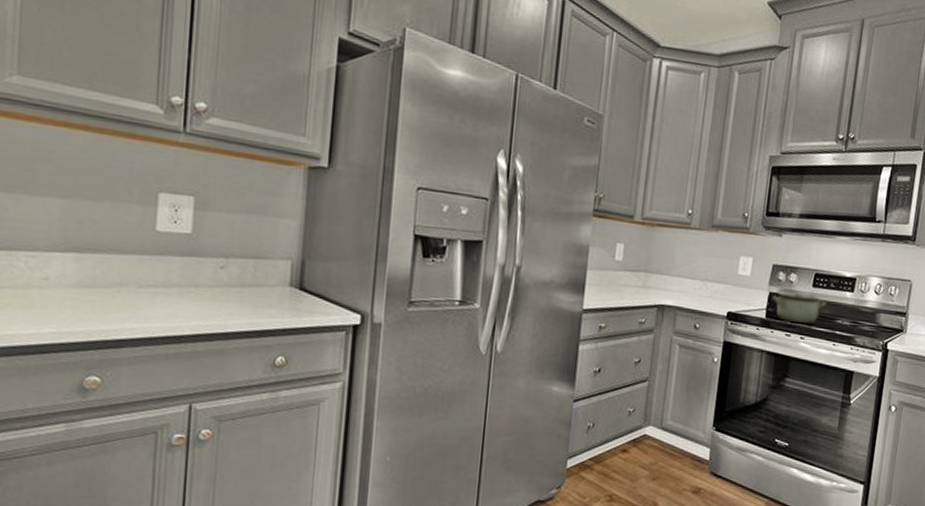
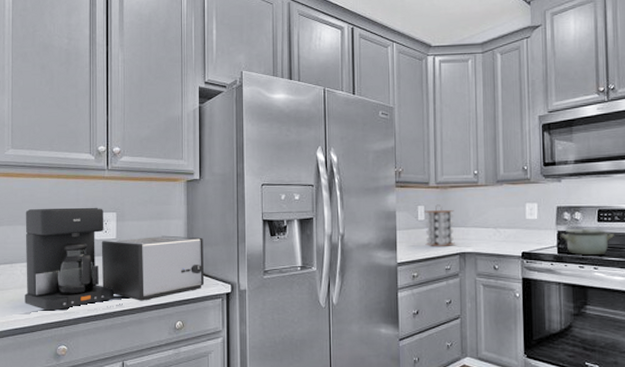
coffee maker: none [31,172,182,327] -> present [25,207,114,311]
toaster: none [164,234,326,326] -> present [101,235,205,301]
spice rack: none [619,244,659,297] -> present [424,204,455,248]

